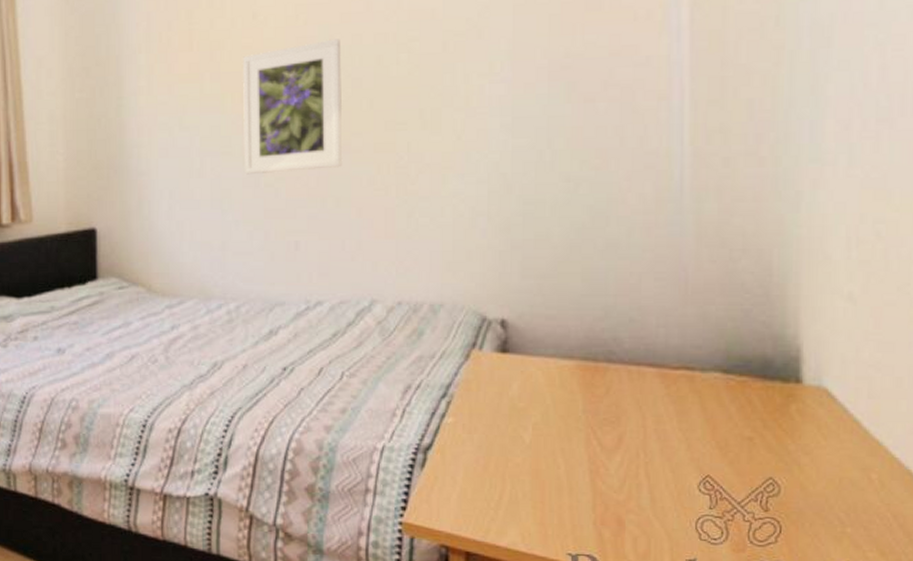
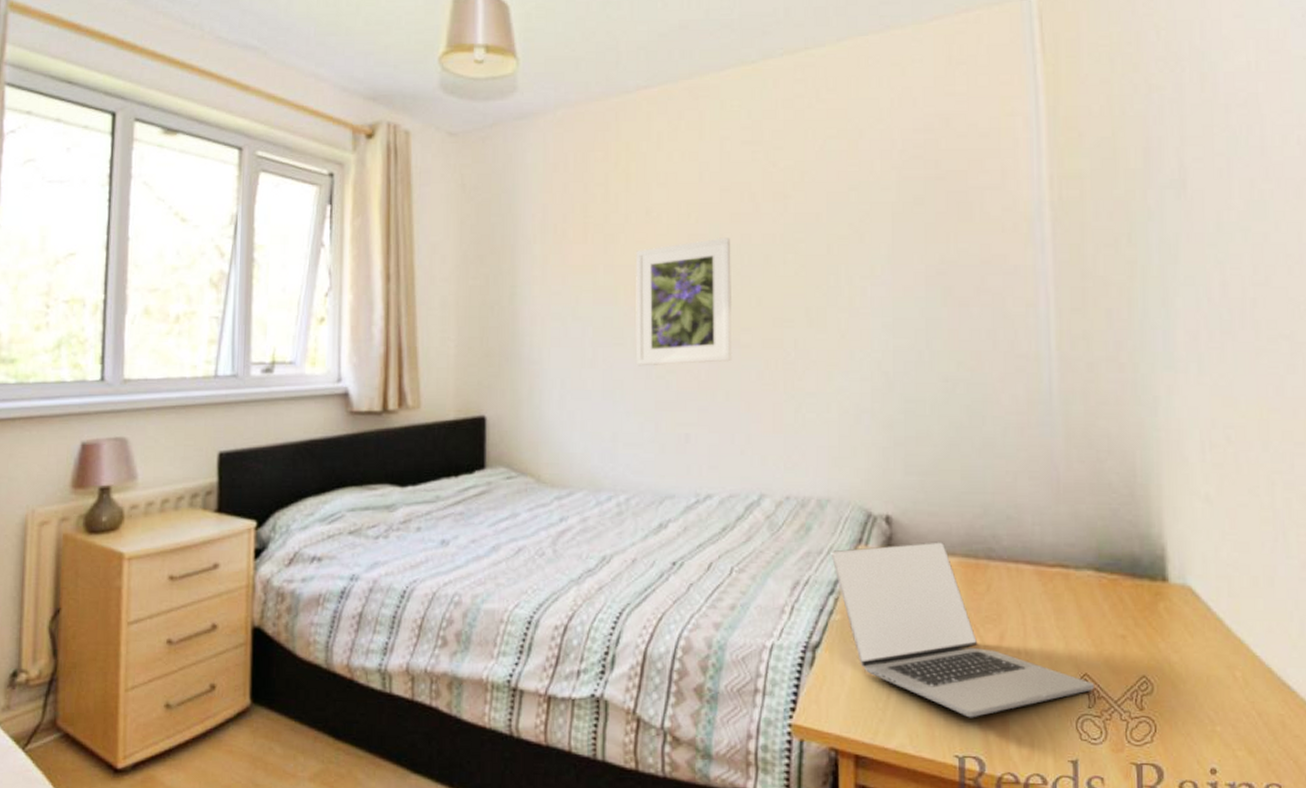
laptop: none [443,345,716,518] -> present [830,542,1094,718]

